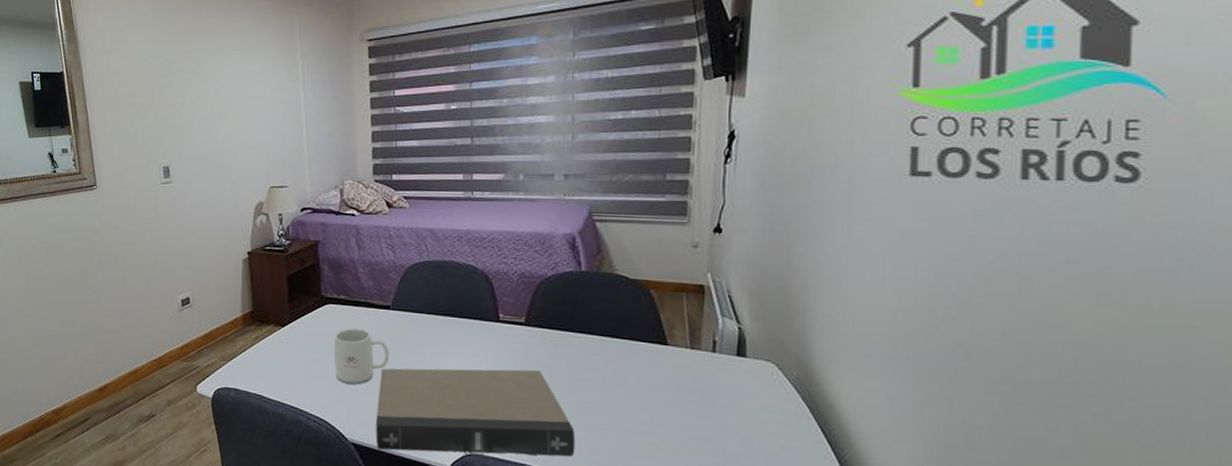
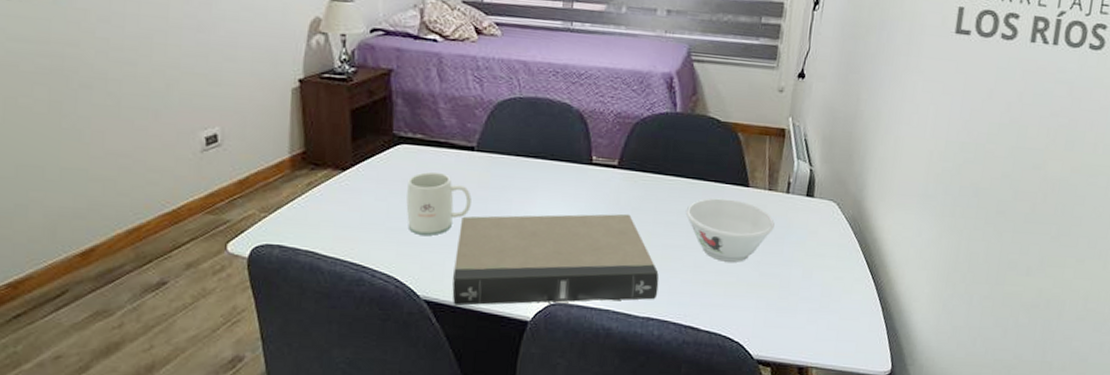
bowl: none [599,355,701,424] -> present [685,198,775,262]

